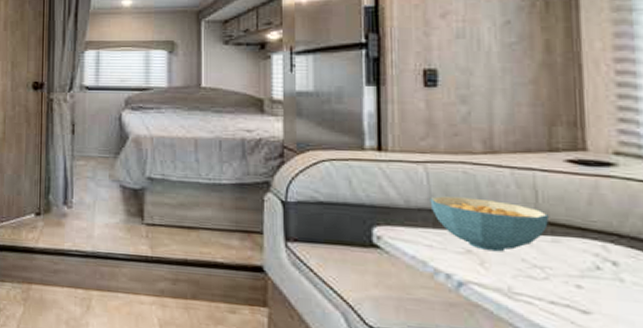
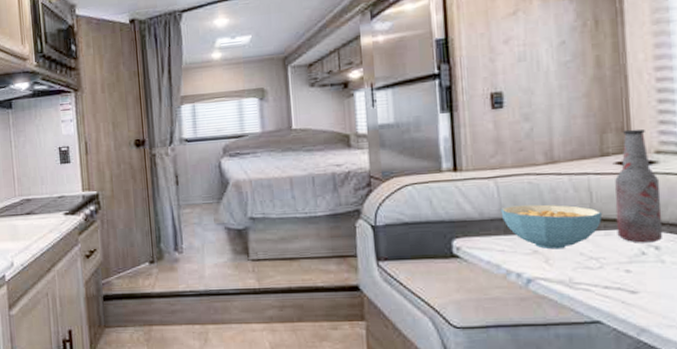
bottle: none [565,124,623,257] -> present [615,129,664,243]

